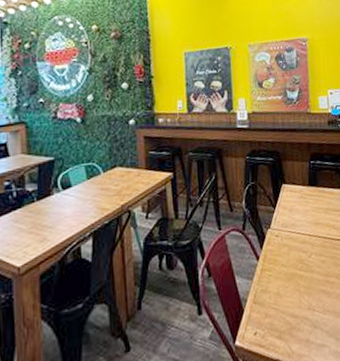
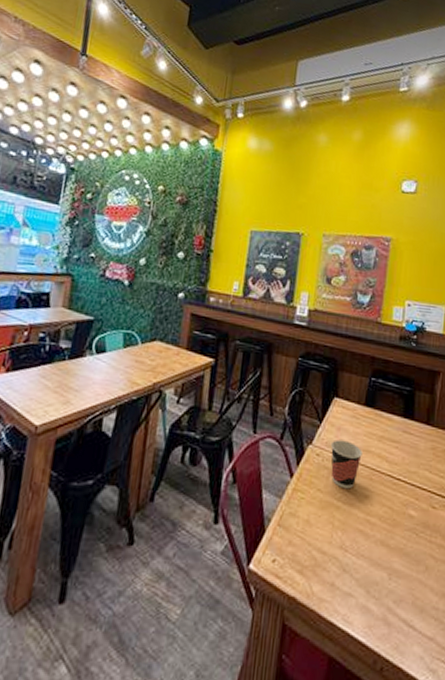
cup: none [286,218,314,260] -> present [330,439,363,489]

